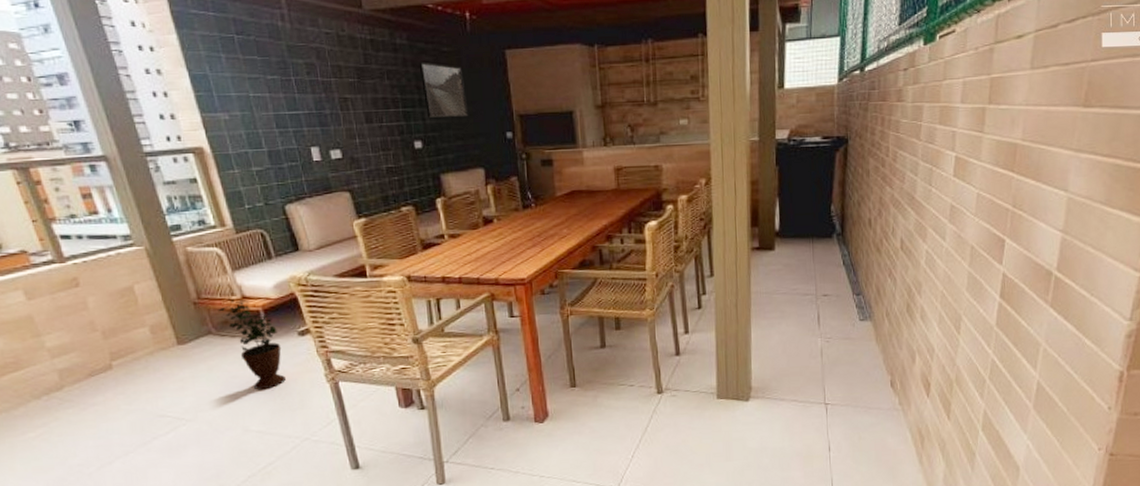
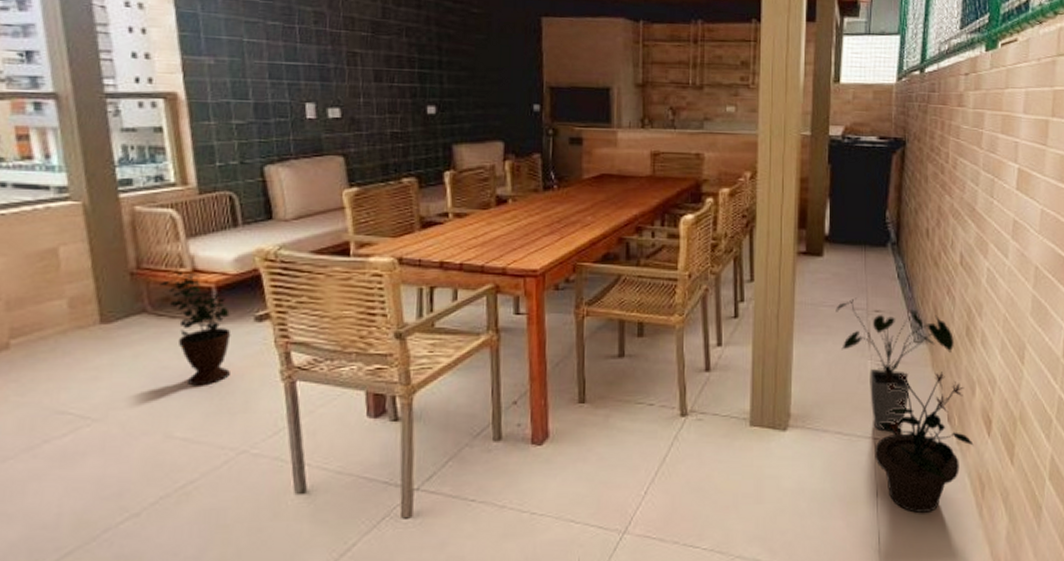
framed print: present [419,62,469,117] -> none [443,21,493,83]
house plant: none [788,285,896,397] -> present [836,298,954,430]
potted plant: none [826,344,914,463] -> present [875,372,974,513]

